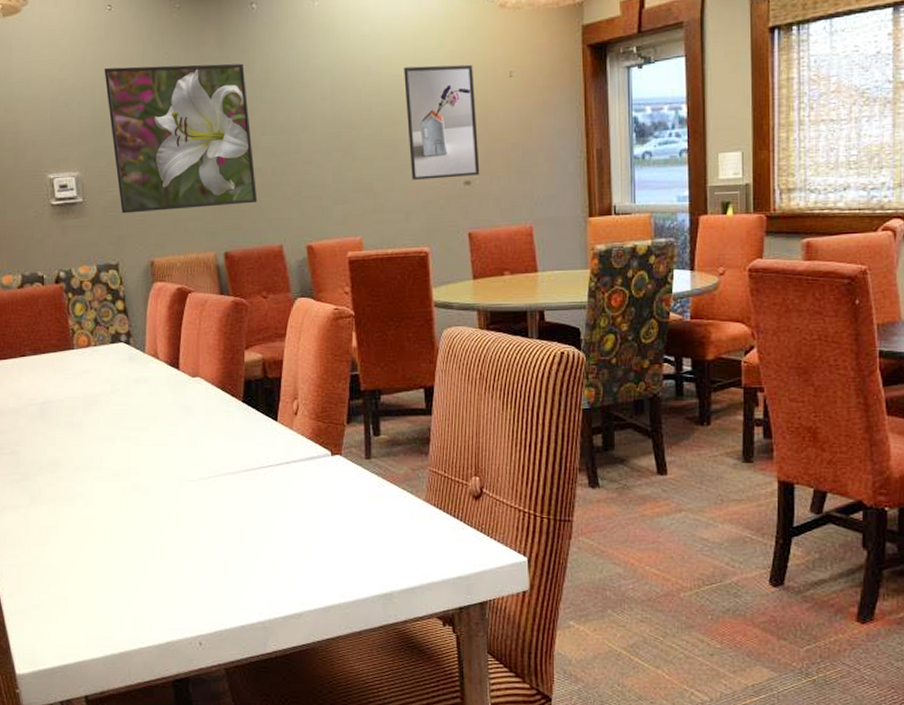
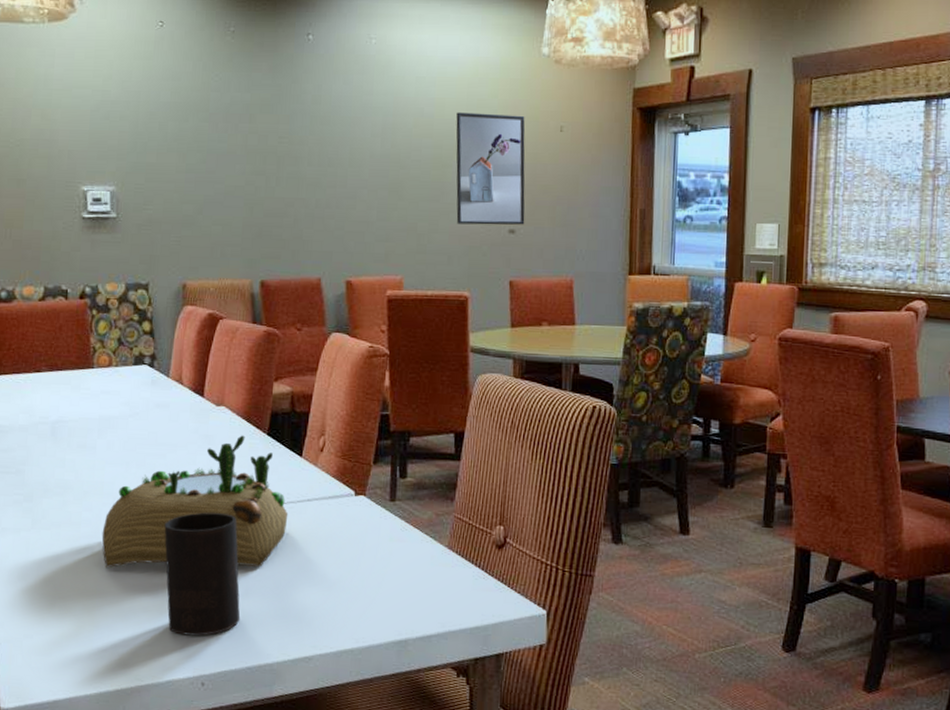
succulent planter: none [95,404,269,539] -> present [102,435,288,568]
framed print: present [104,63,258,214] -> none [150,84,299,234]
cup: none [152,481,231,599] -> present [164,512,241,637]

